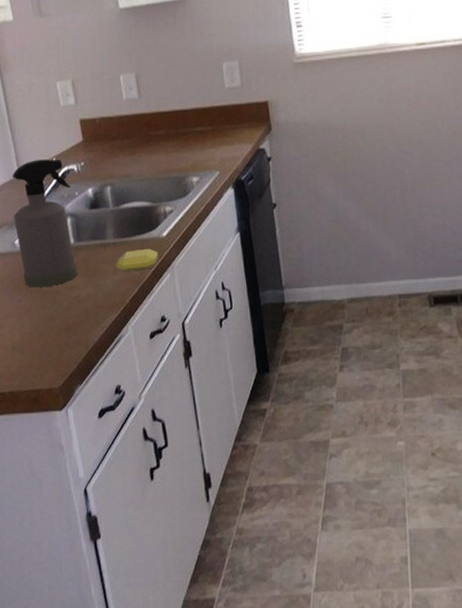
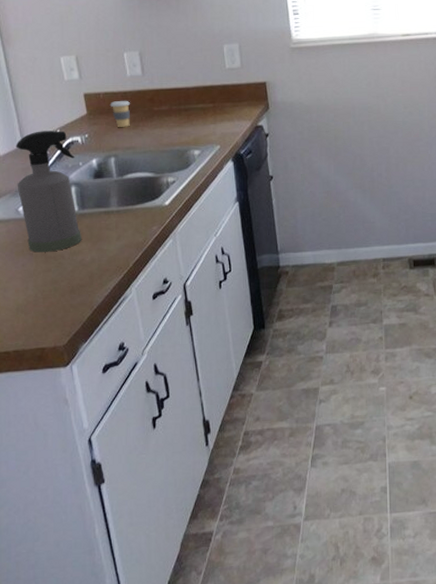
coffee cup: none [105,125,126,154] -> present [110,100,130,127]
soap bar: present [116,248,159,272] -> none [120,216,162,237]

